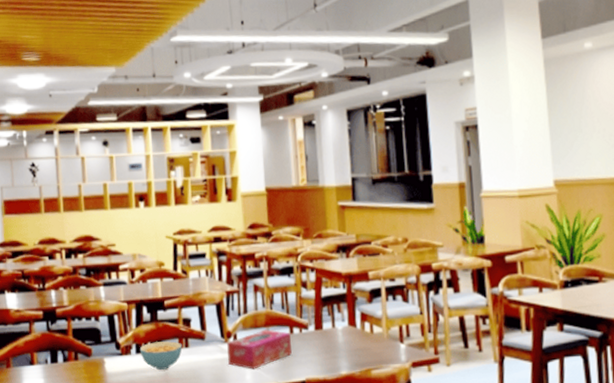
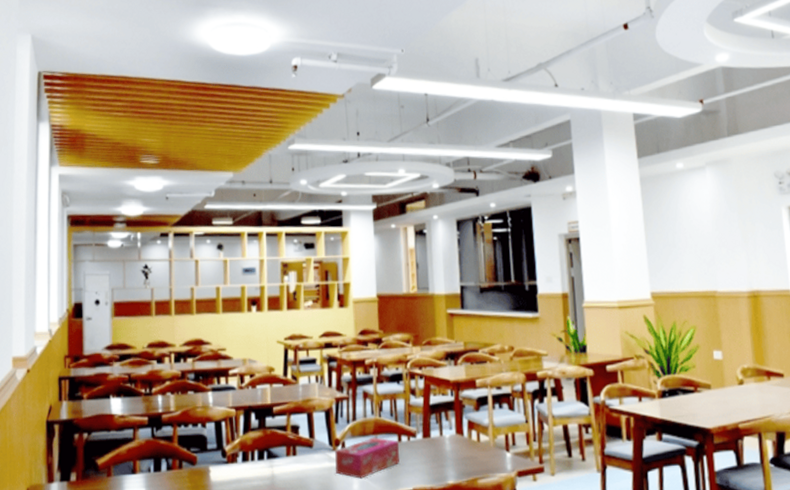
cereal bowl: present [139,341,182,370] -> none [246,449,290,479]

